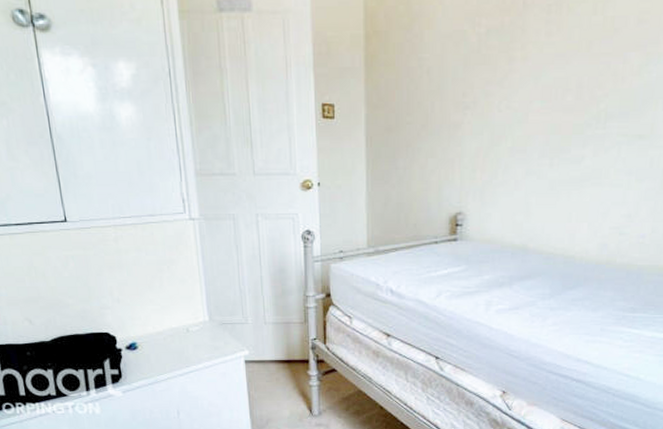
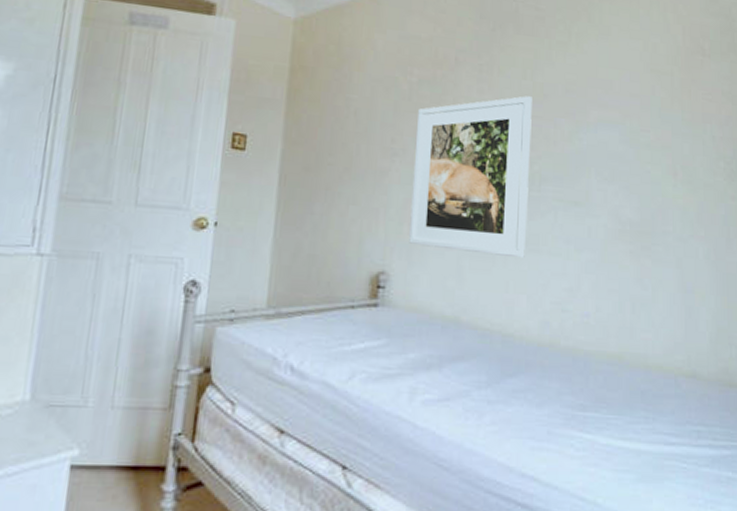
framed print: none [482,33,602,192] -> present [409,96,532,259]

